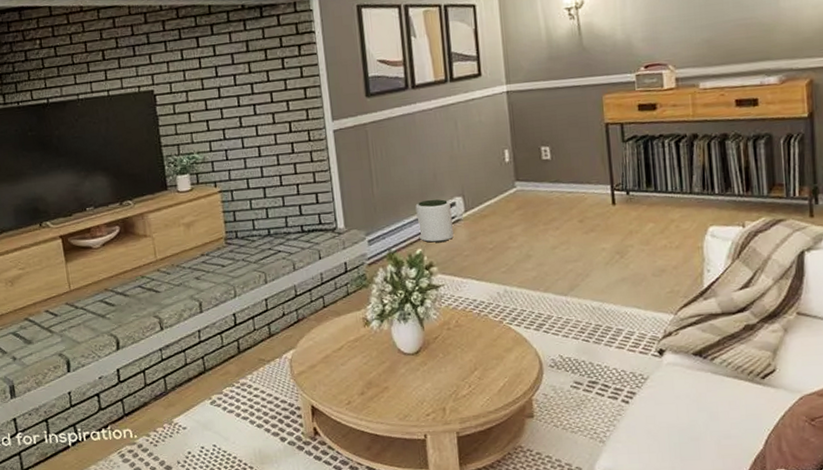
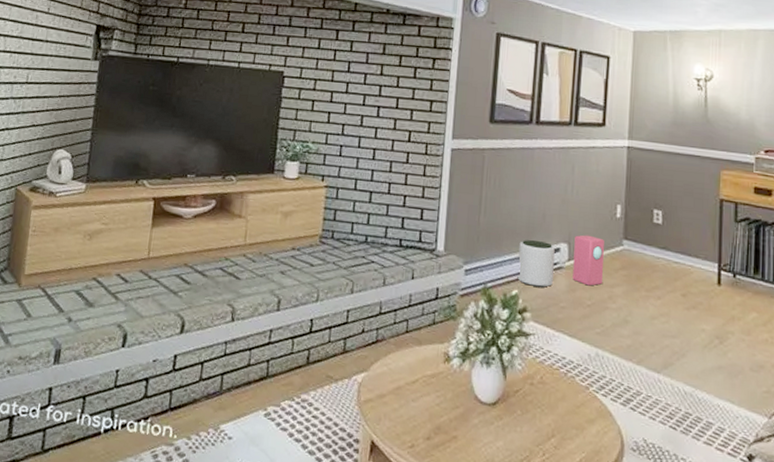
speaker: none [468,184,501,231] -> present [572,235,604,286]

